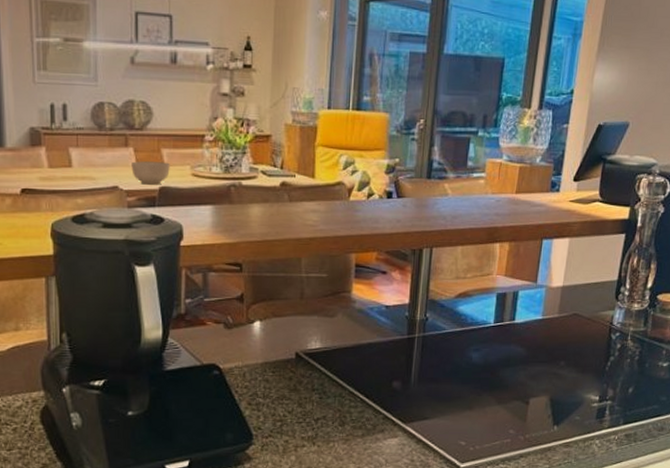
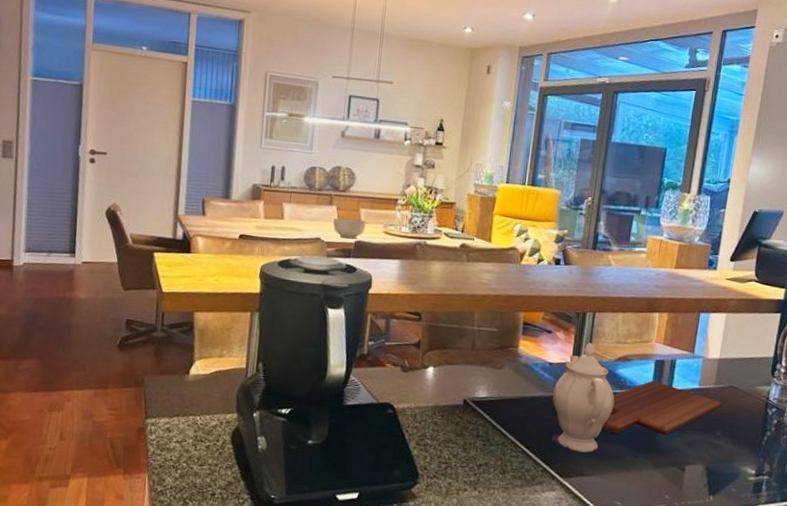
teapot: none [390,281,456,396] -> present [552,343,615,453]
cutting board: none [443,315,566,374] -> present [601,380,722,435]

